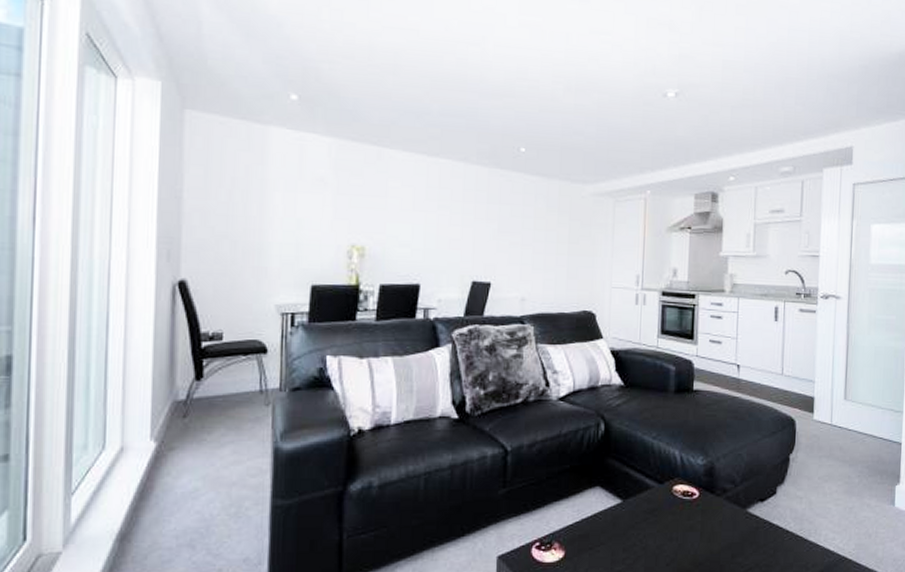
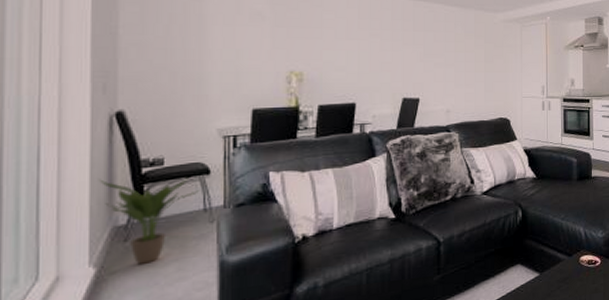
potted plant: none [160,350,257,443] -> present [98,177,200,264]

